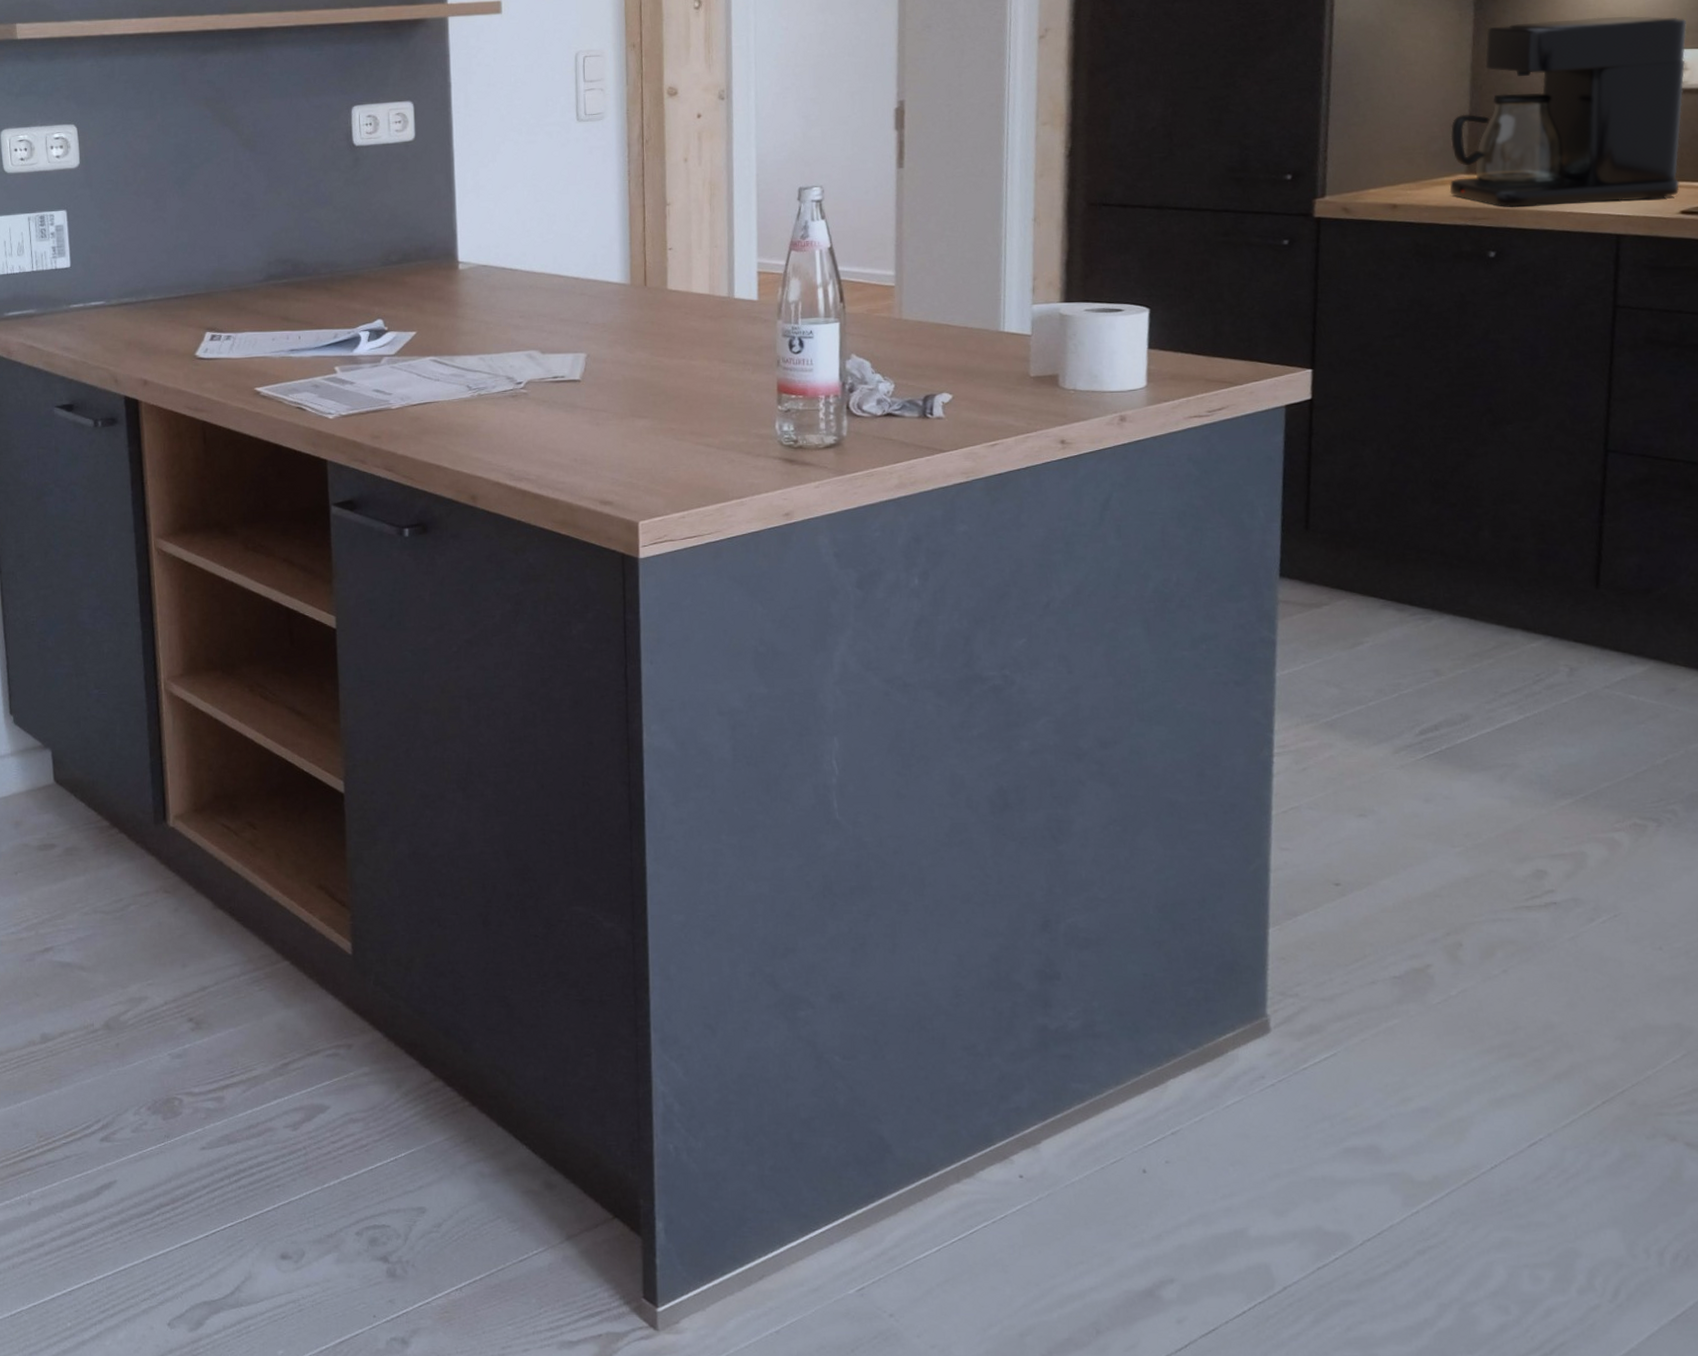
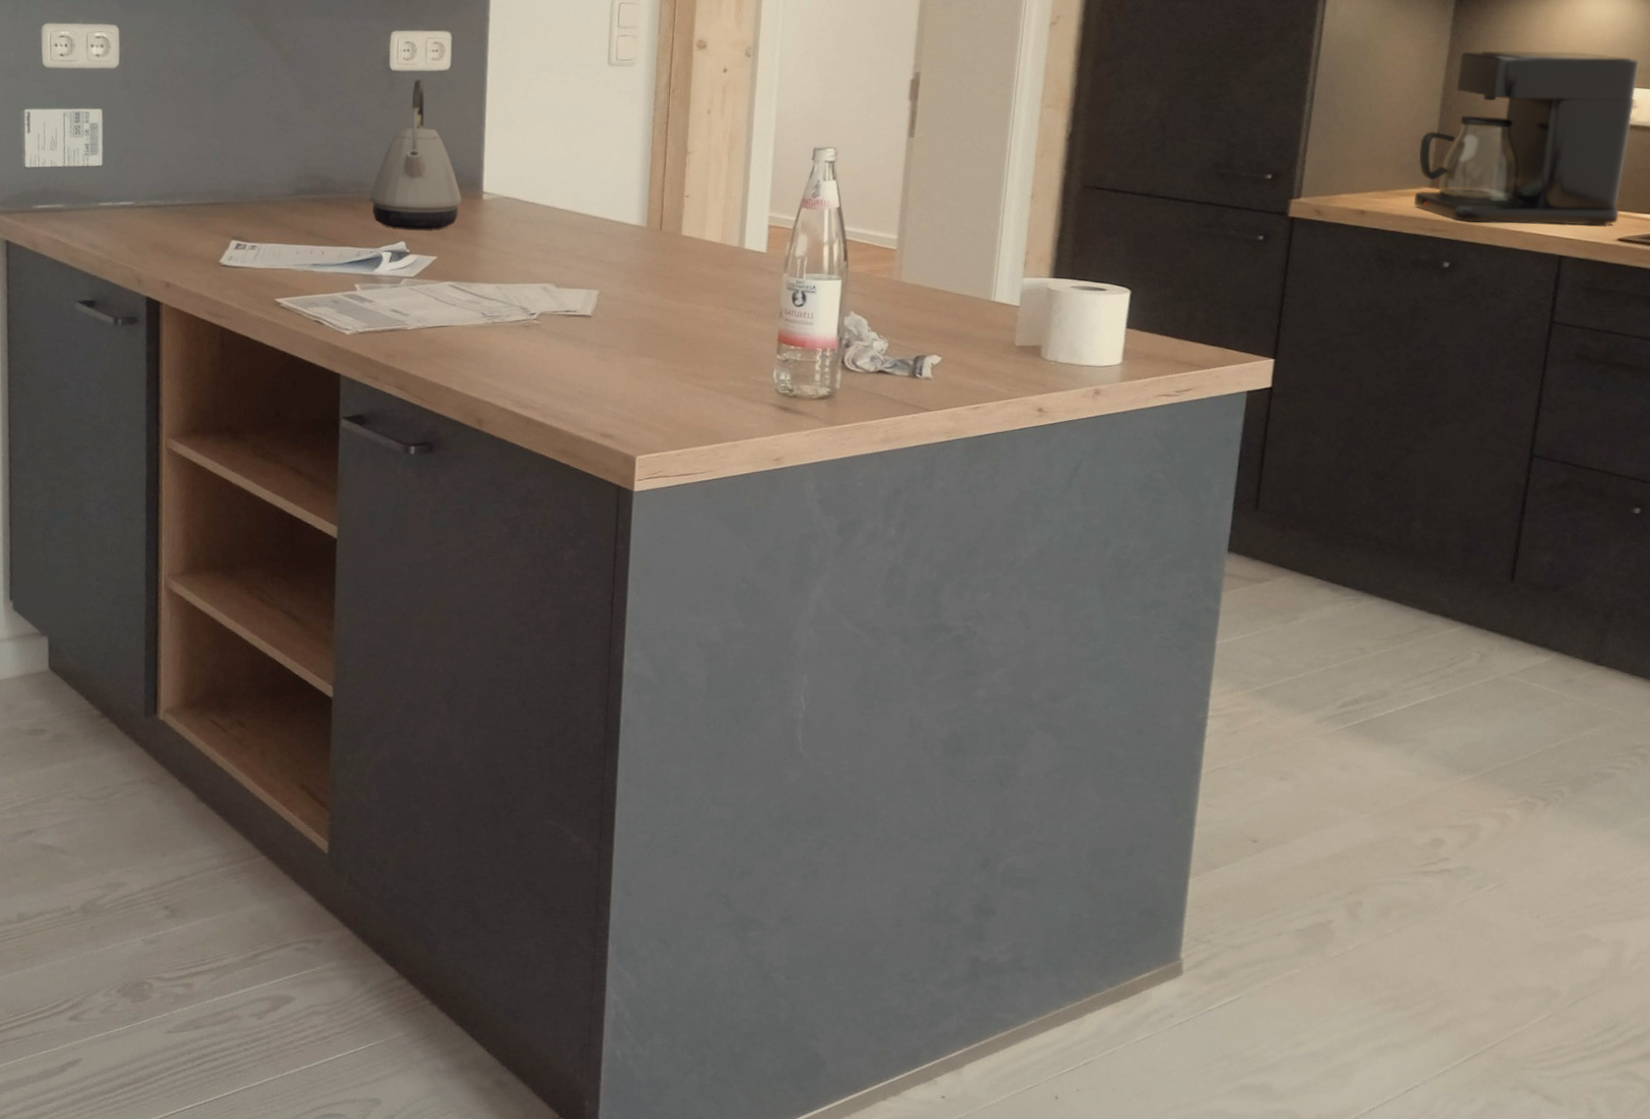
kettle: none [342,152,438,307] -> present [369,79,462,230]

